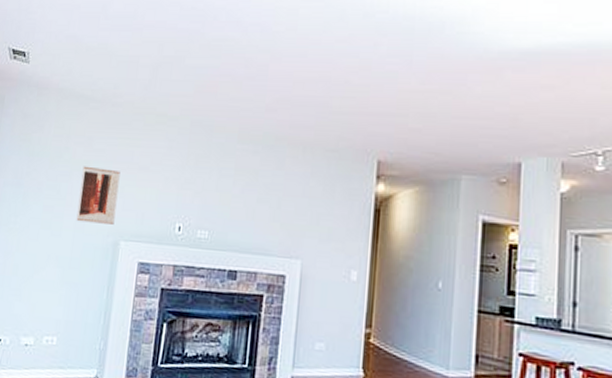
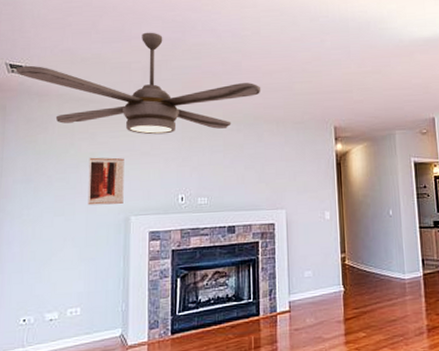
ceiling fan: none [17,20,290,148] -> present [15,32,261,135]

